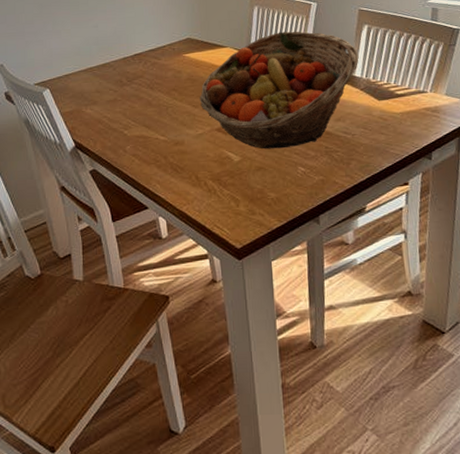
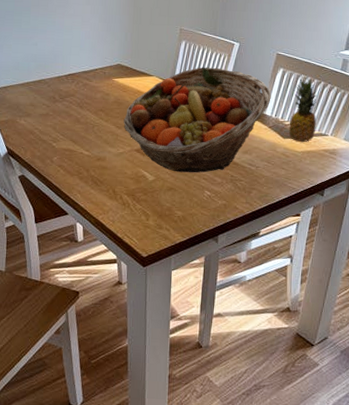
fruit: none [382,32,413,103] -> present [288,78,317,143]

